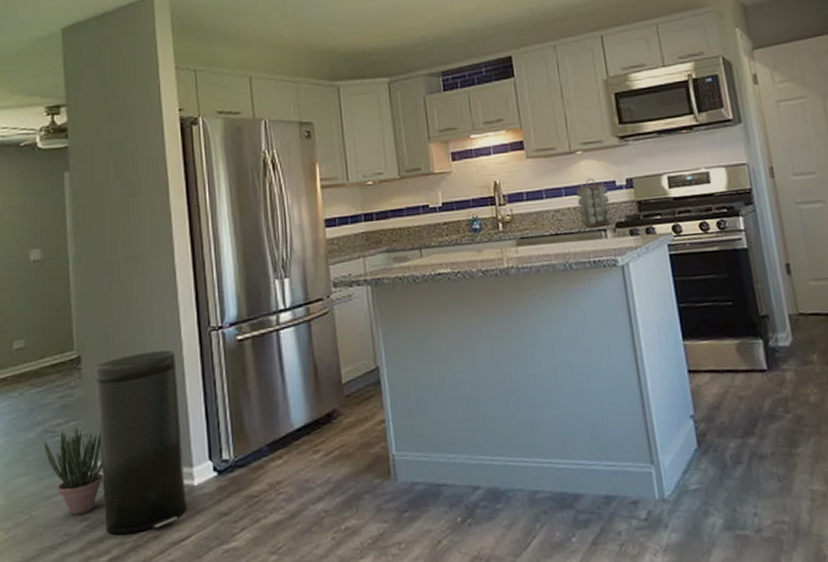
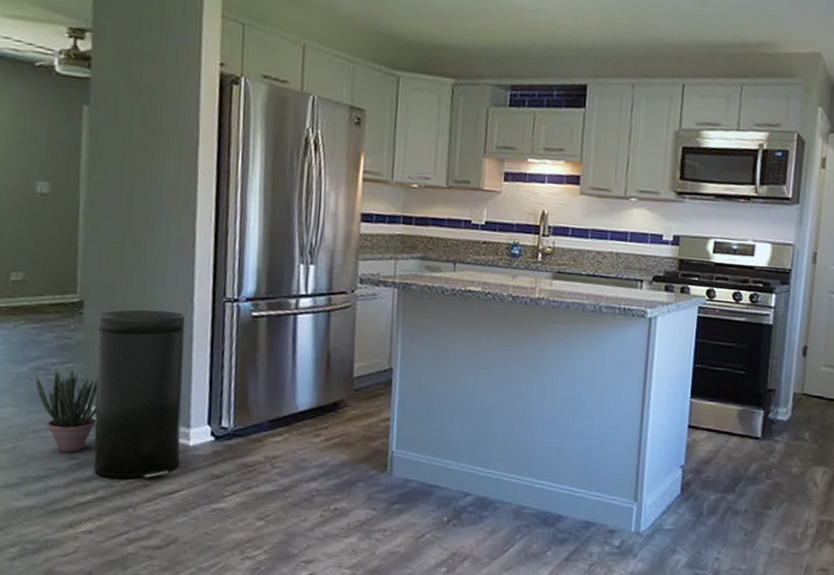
spice rack: present [576,178,612,228] -> none [619,227,653,277]

